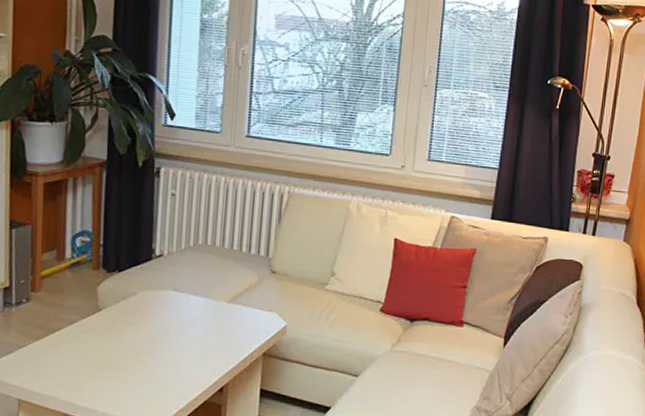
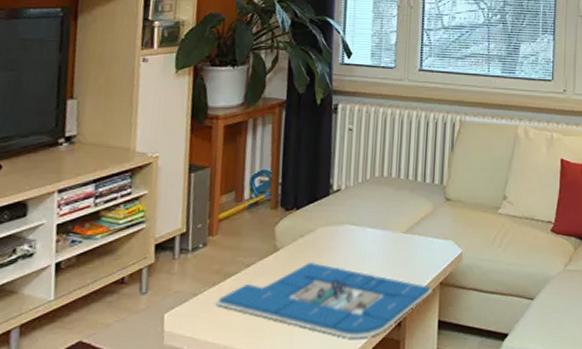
board game: none [40,324,255,400] -> present [215,261,432,339]

